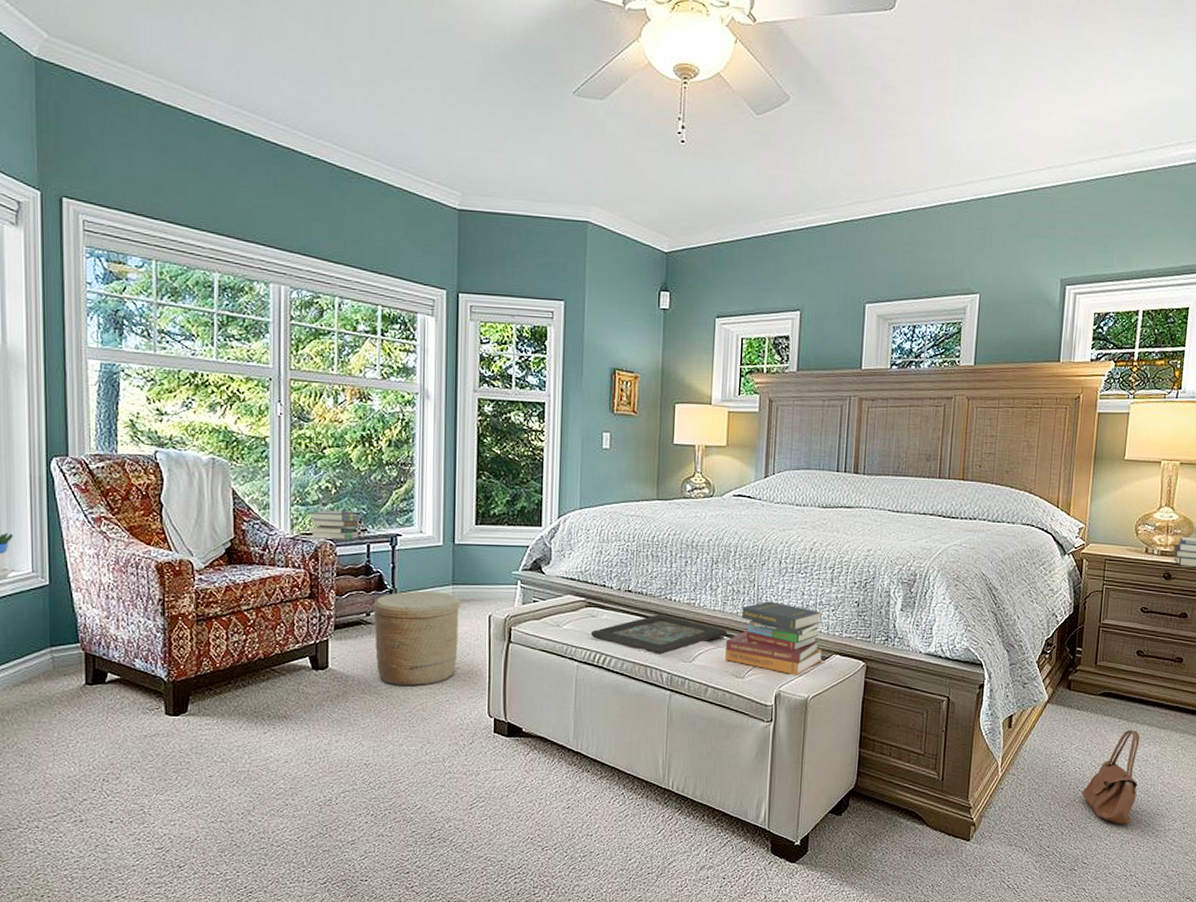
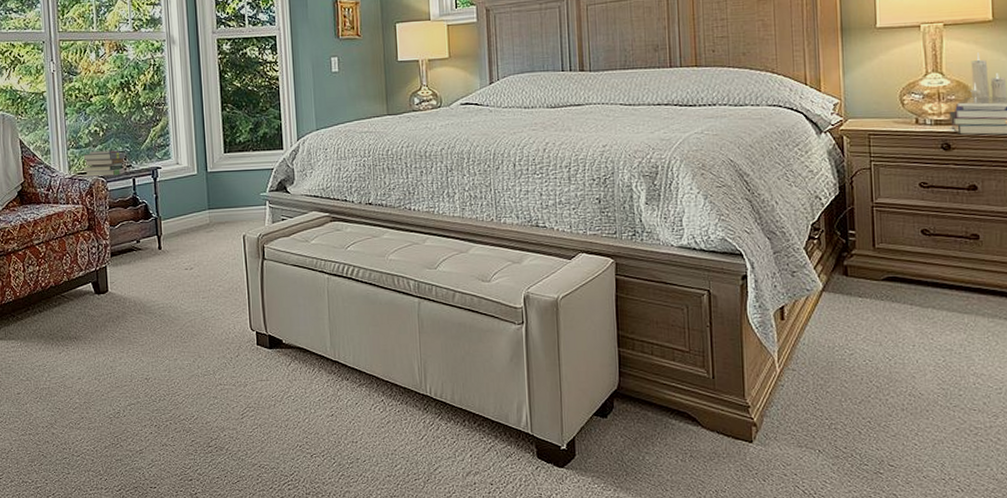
woven basket: present [373,590,460,686] -> none [142,216,219,306]
decorative tray: present [590,614,727,655] -> none [337,224,469,263]
books: present [724,601,823,676] -> none [468,204,569,276]
handbag: present [1082,730,1140,825] -> none [877,317,944,422]

